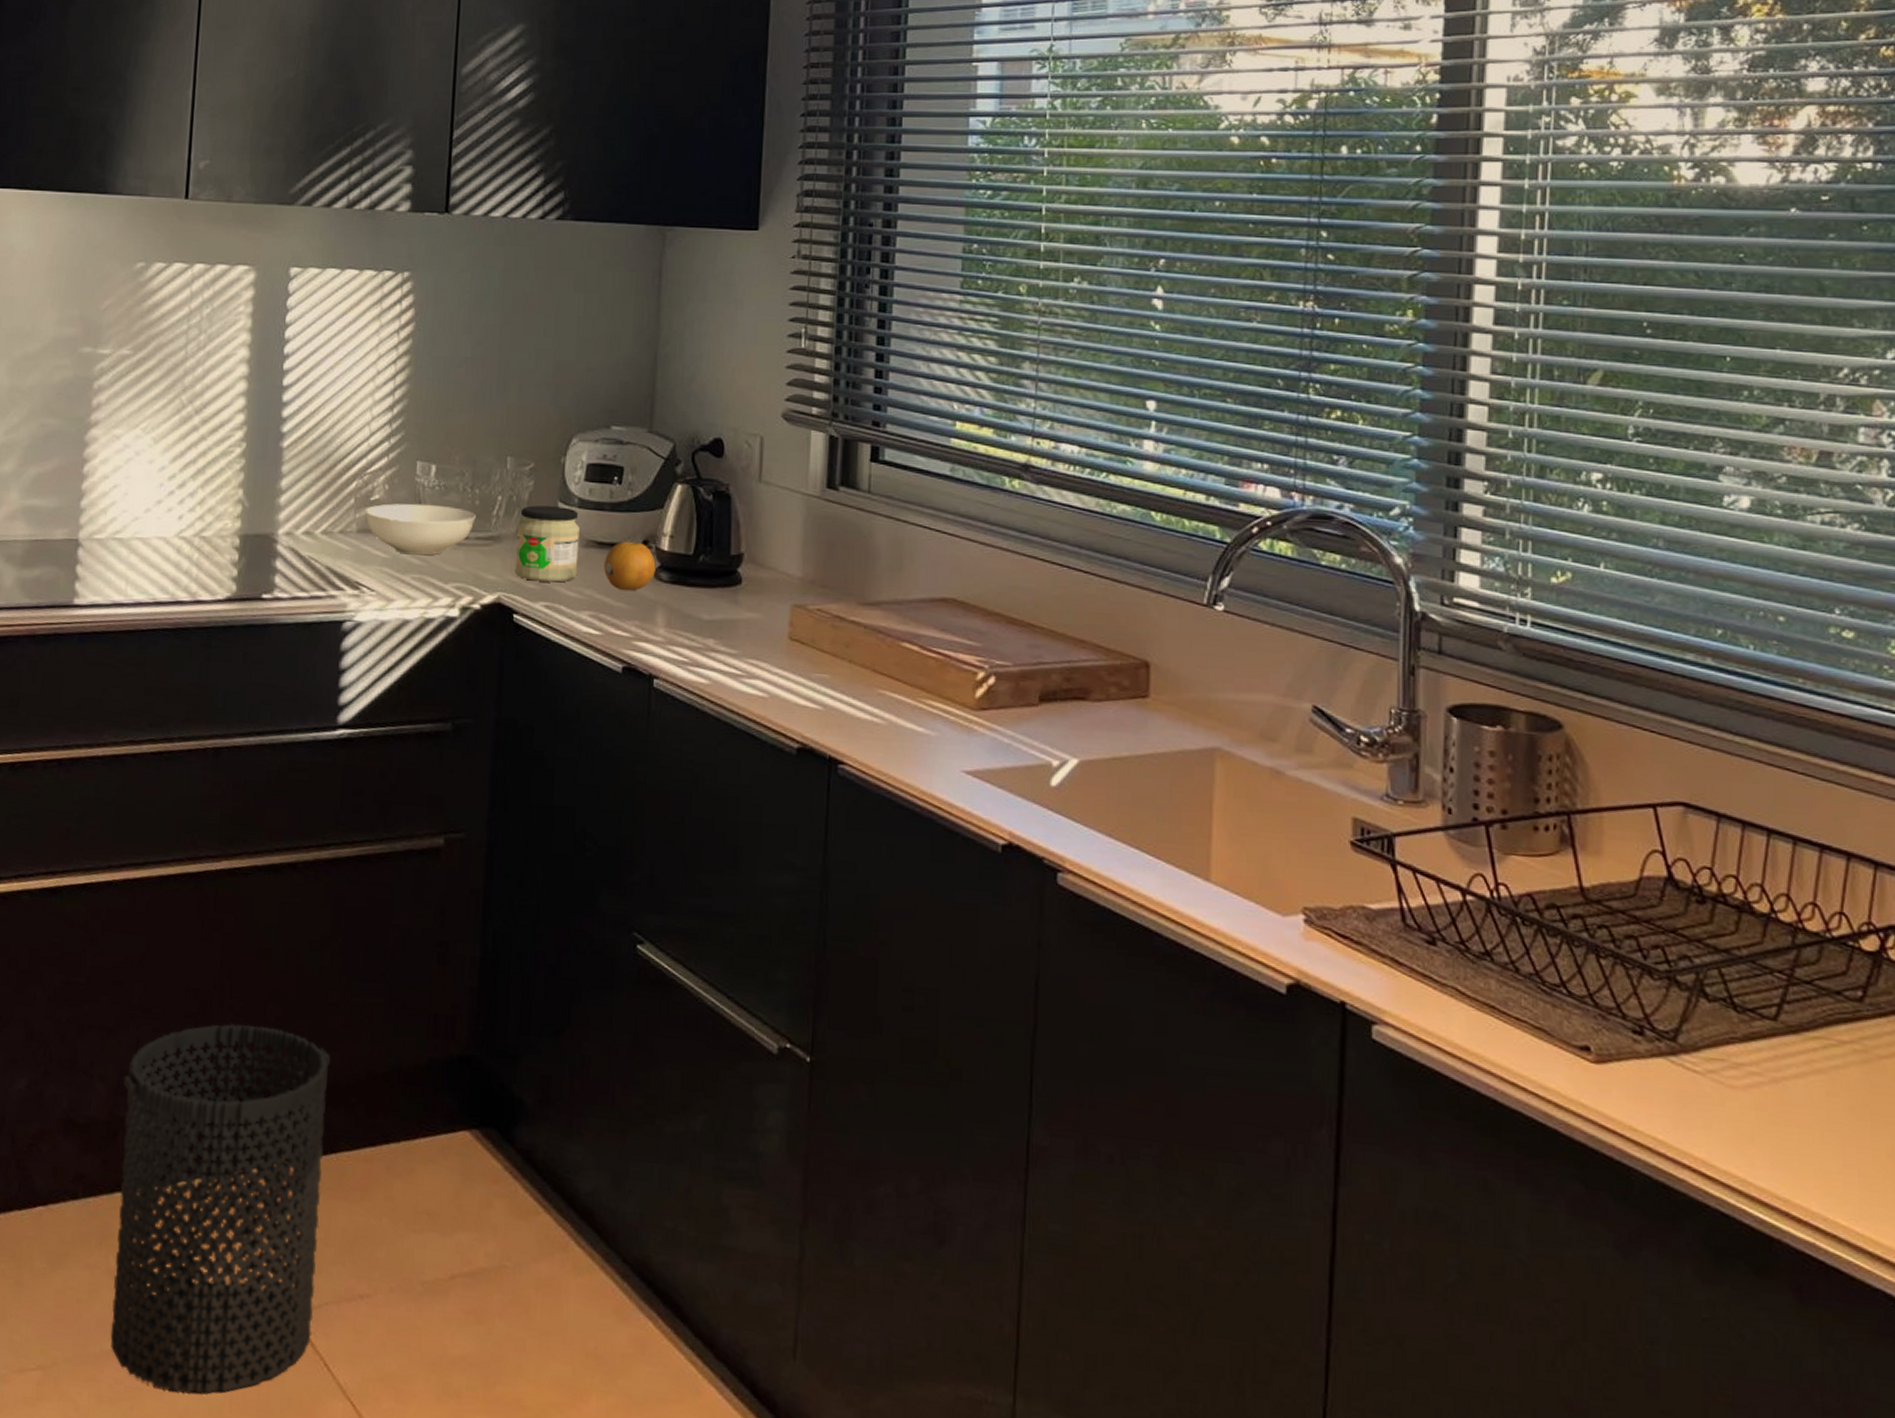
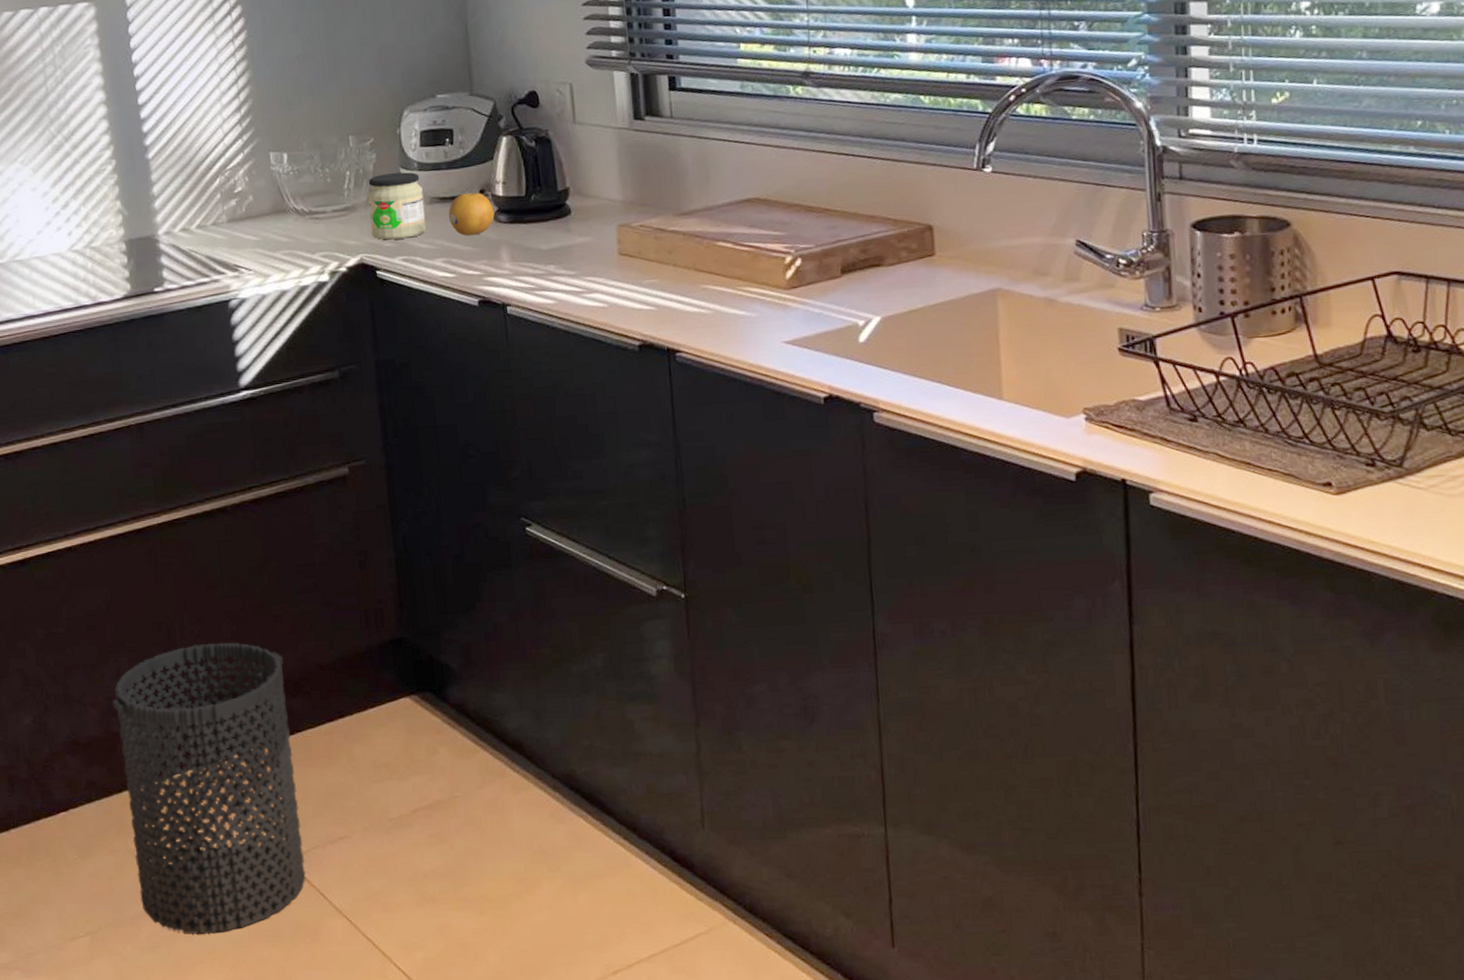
bowl: present [364,503,477,556] -> none [231,187,331,235]

